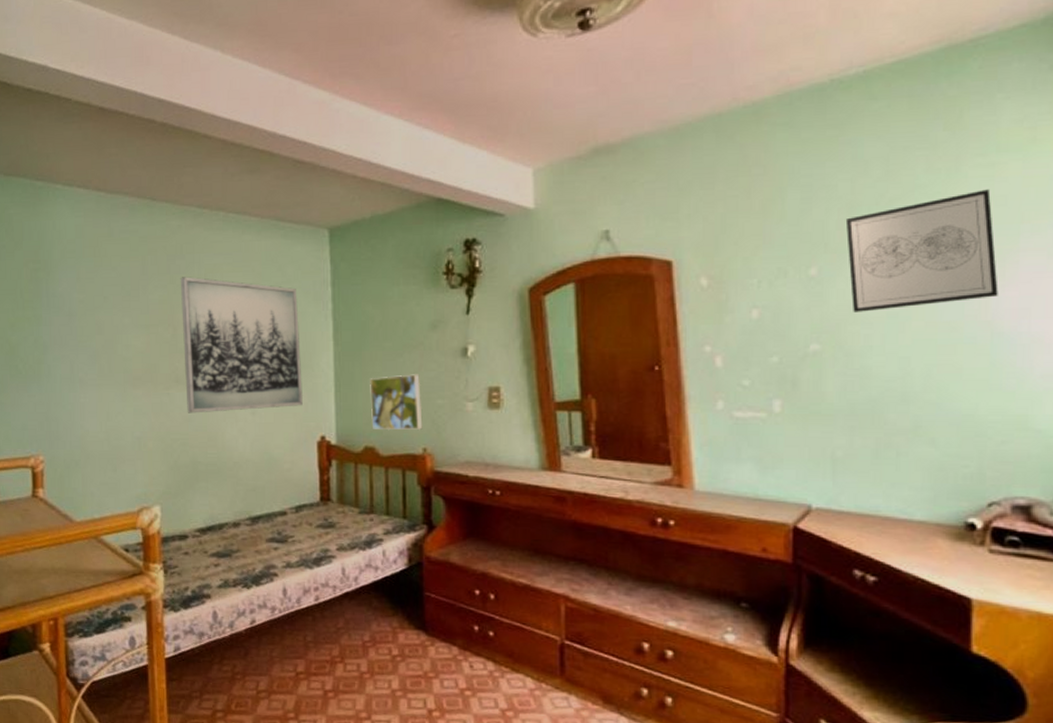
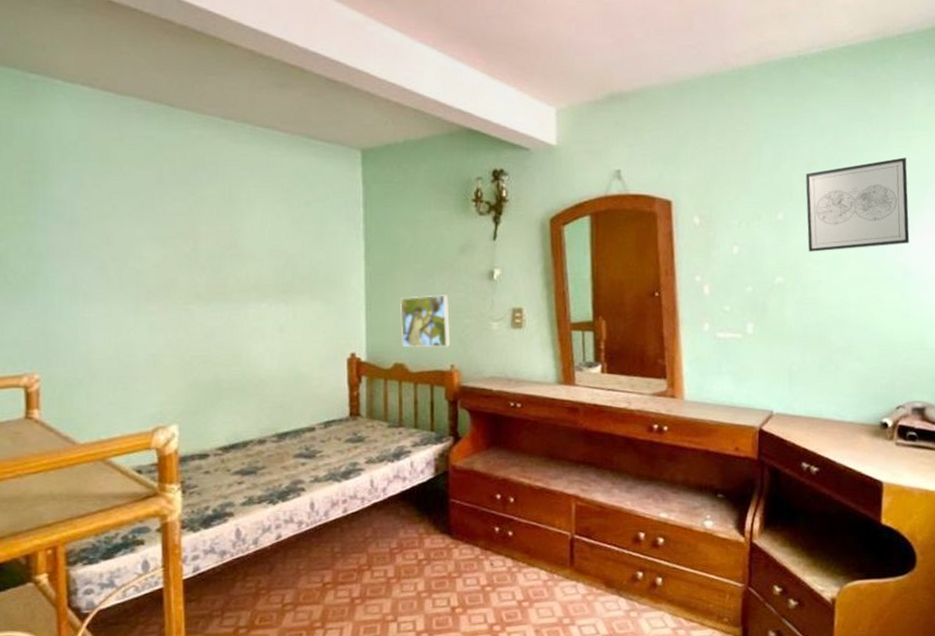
wall art: present [180,277,303,413] -> none [201,189,333,330]

